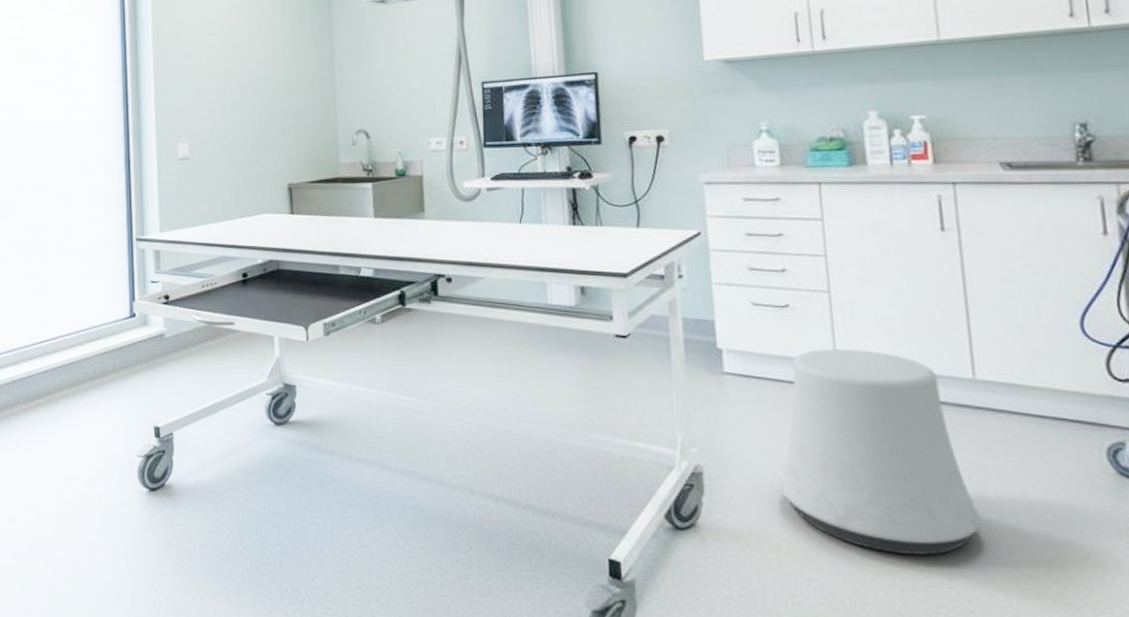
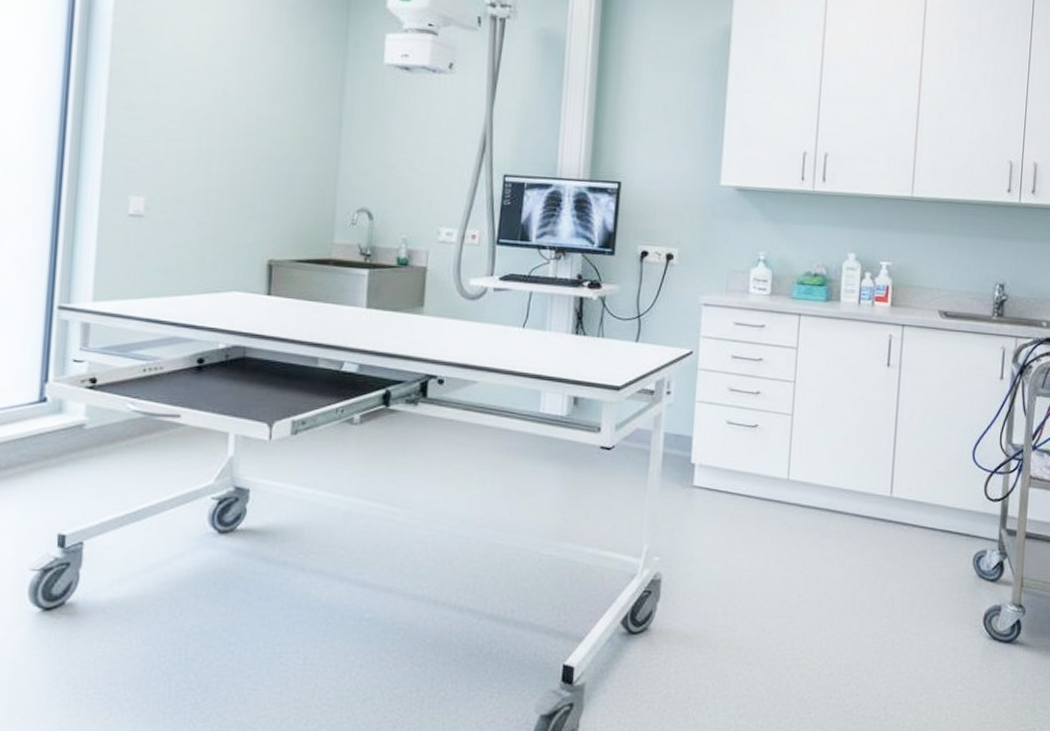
stool: present [779,349,980,556] -> none [725,467,877,648]

